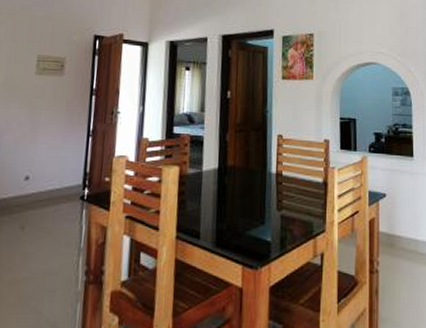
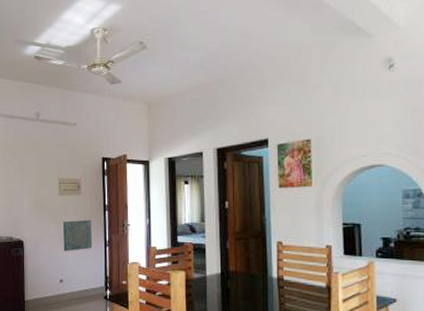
wall art: none [34,104,74,143] -> present [63,219,93,252]

